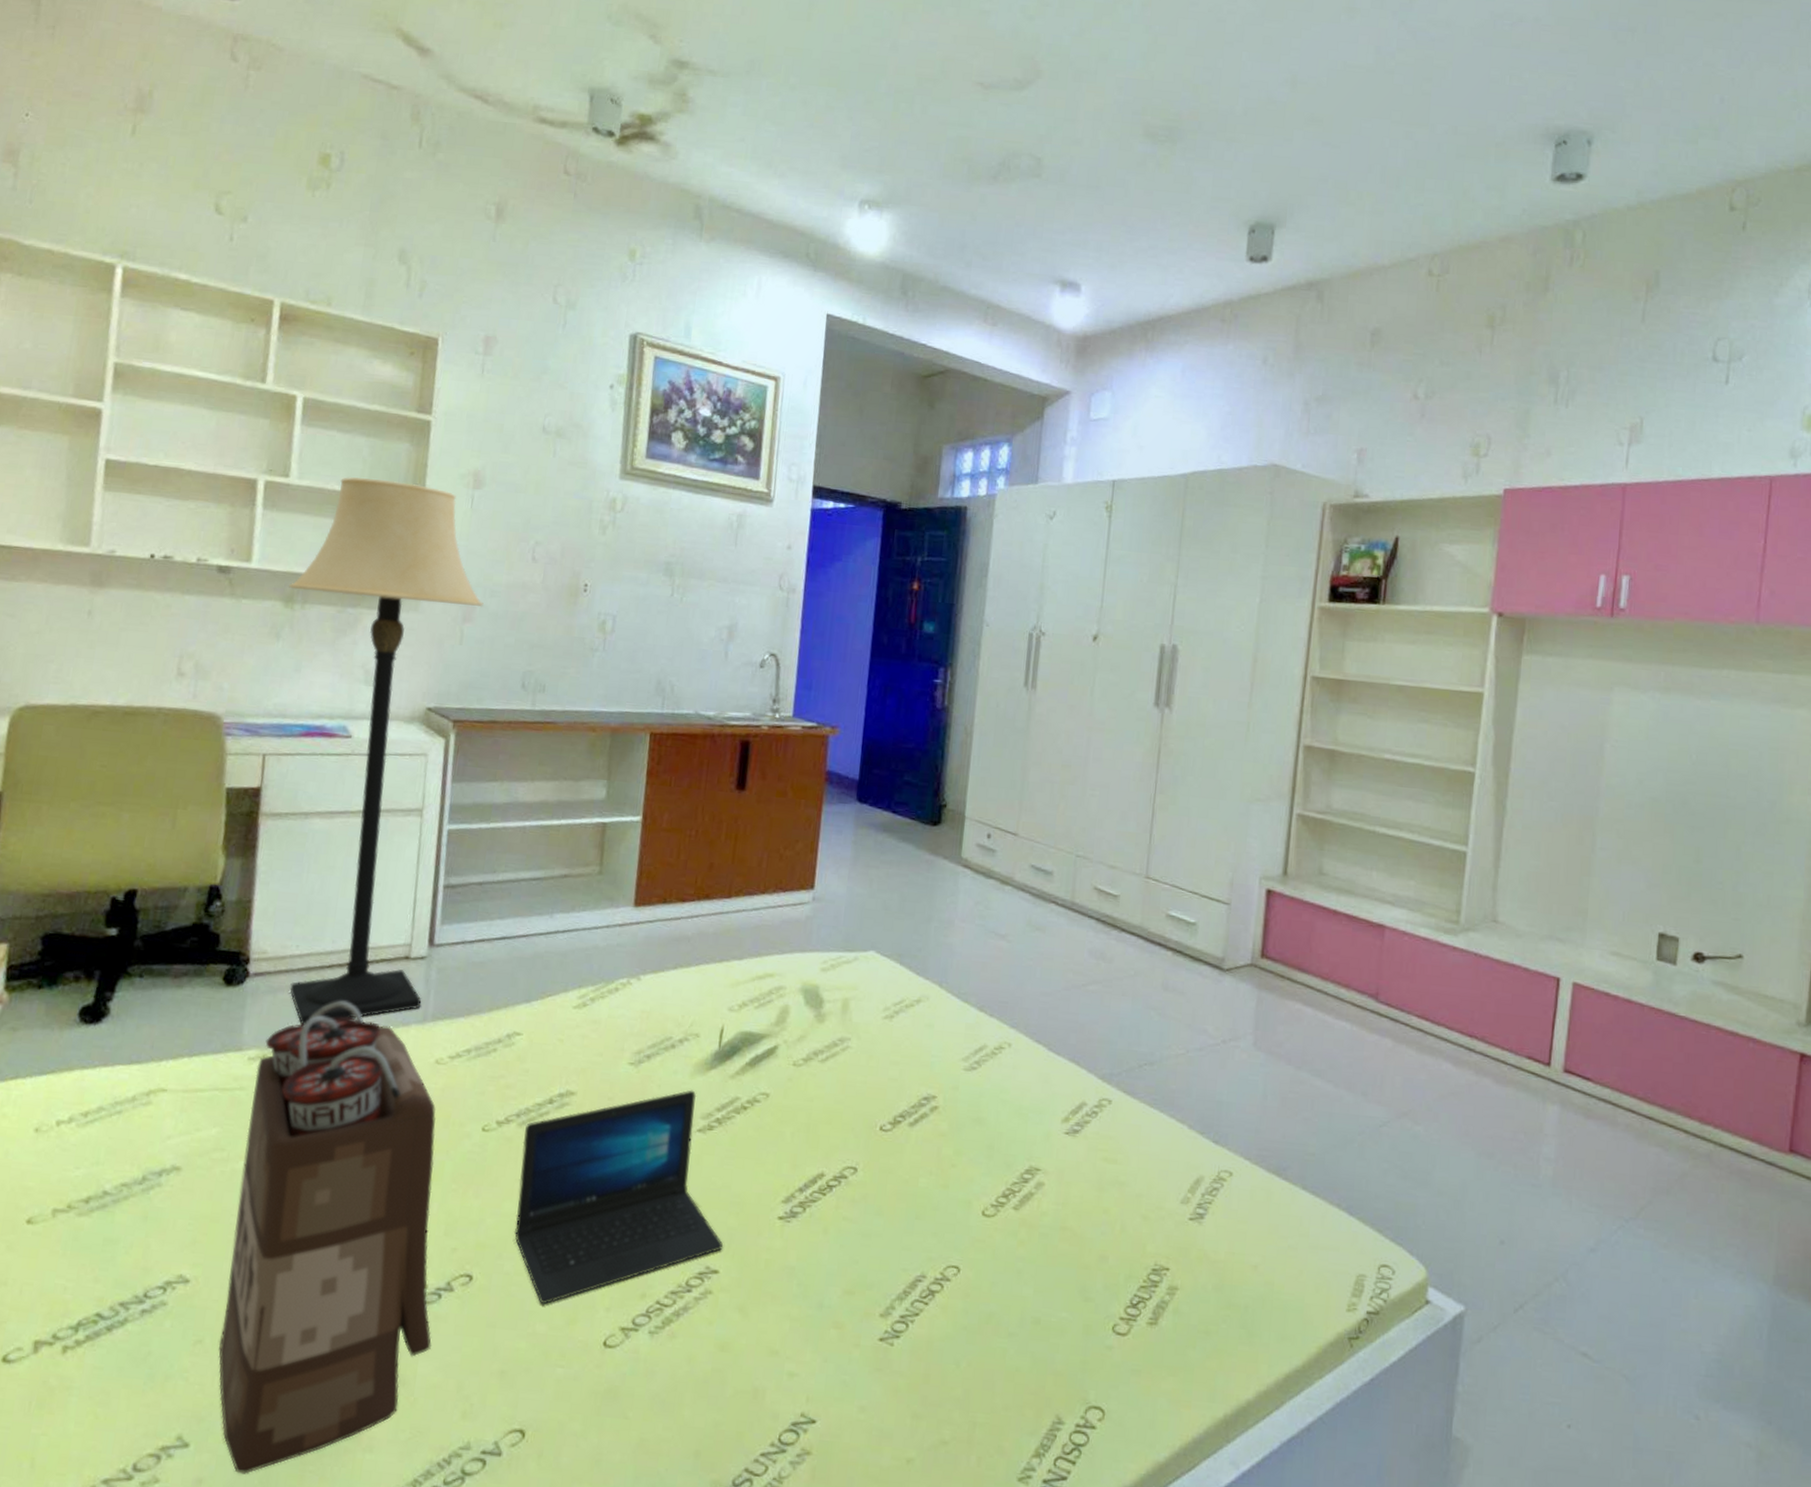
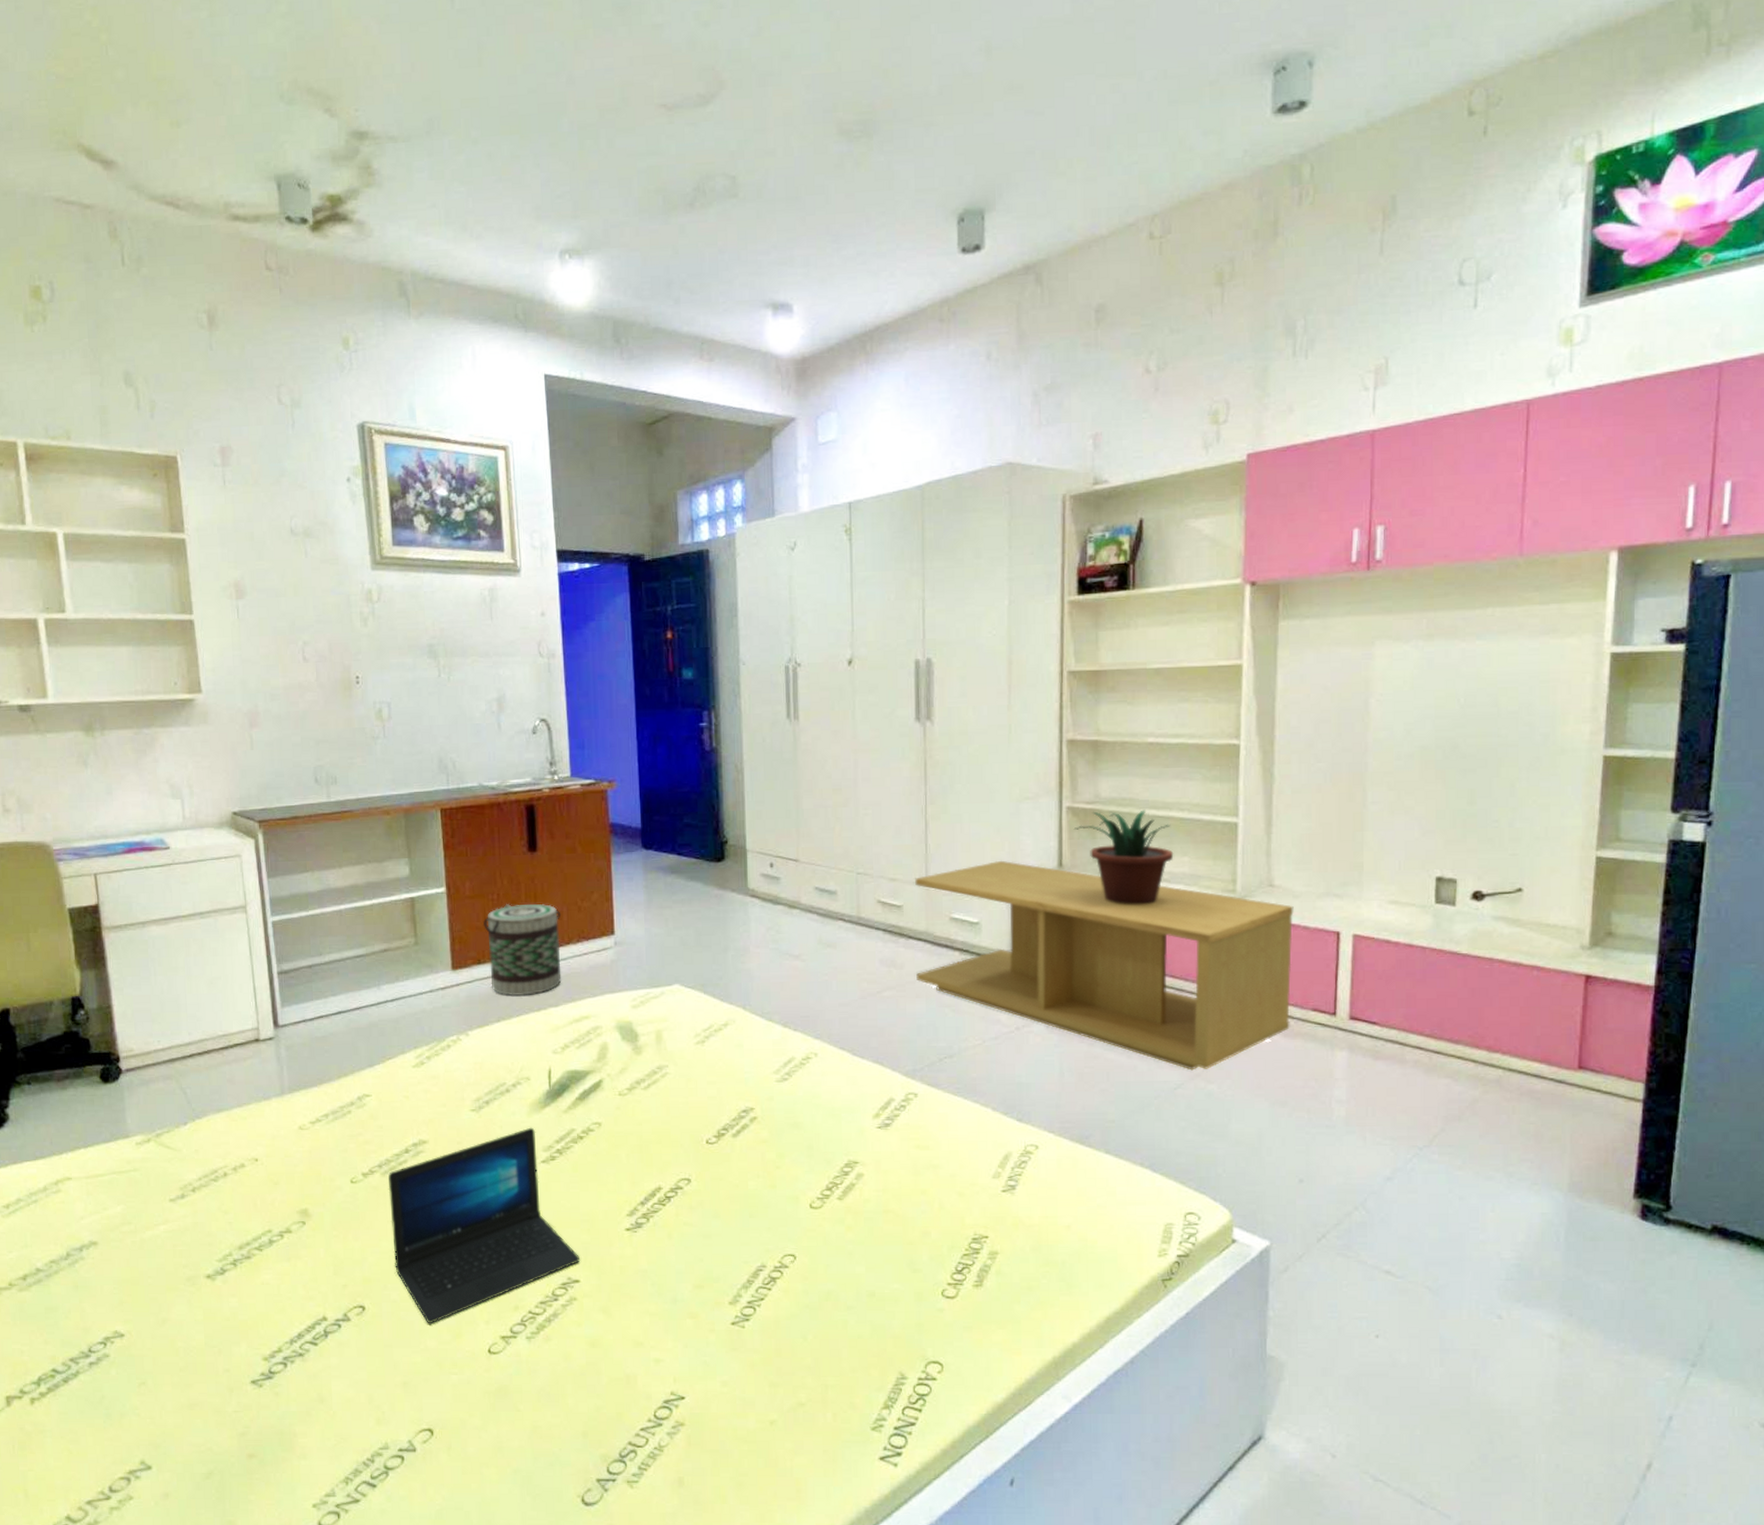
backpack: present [219,1000,436,1474] -> none [144,1084,340,1486]
lamp: present [289,477,484,1026] -> none [86,601,277,1110]
basket: none [673,842,761,944] -> present [482,904,562,996]
coffee table: none [1125,860,1516,1109] -> present [915,860,1294,1071]
potted plant: none [1302,821,1401,926] -> present [1073,809,1174,905]

